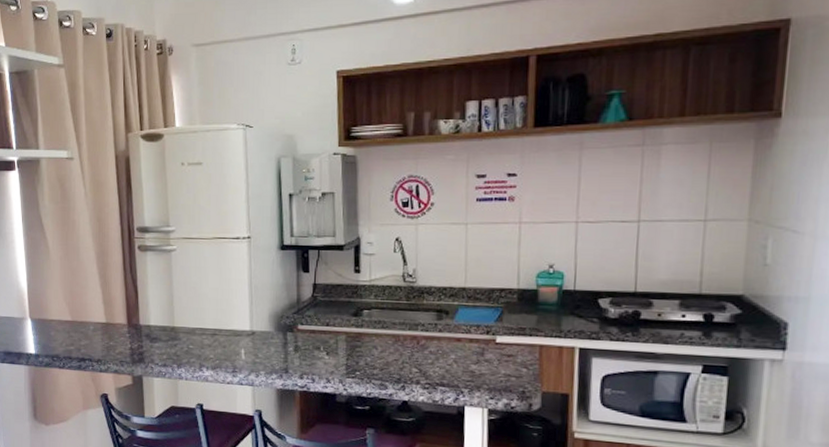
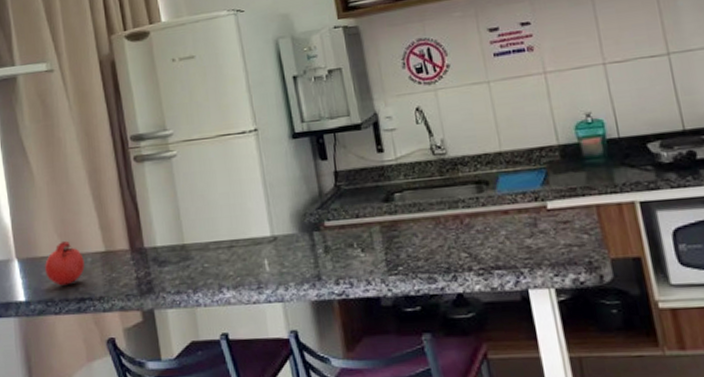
fruit: none [54,310,87,346] -> present [45,241,85,286]

